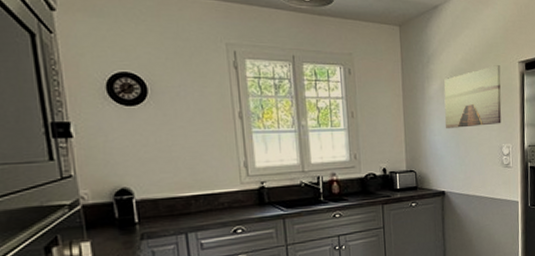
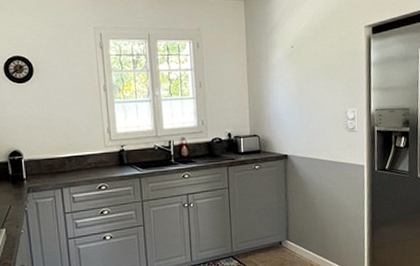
wall art: present [444,65,502,128] -> none [287,31,346,94]

